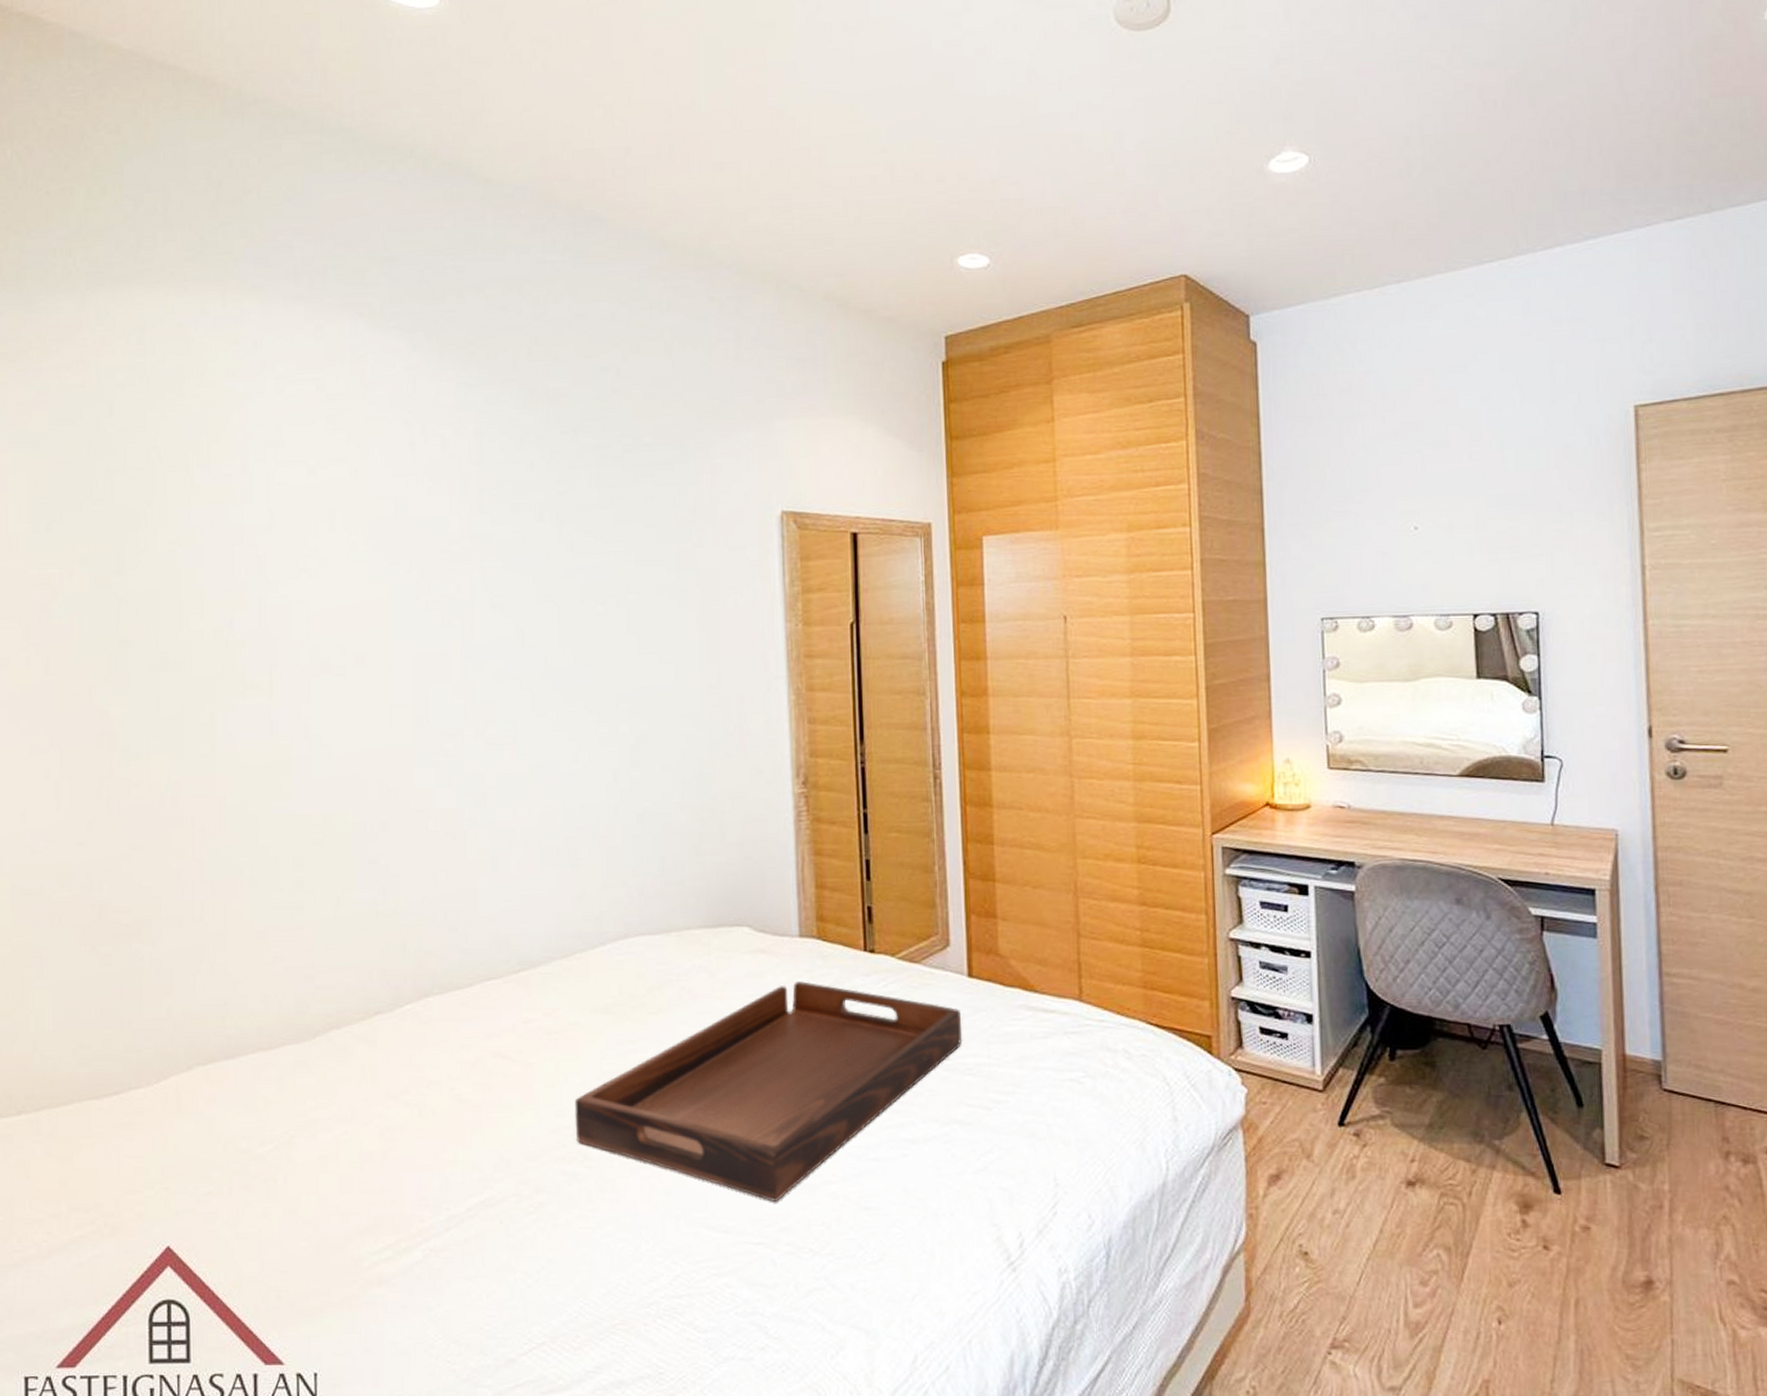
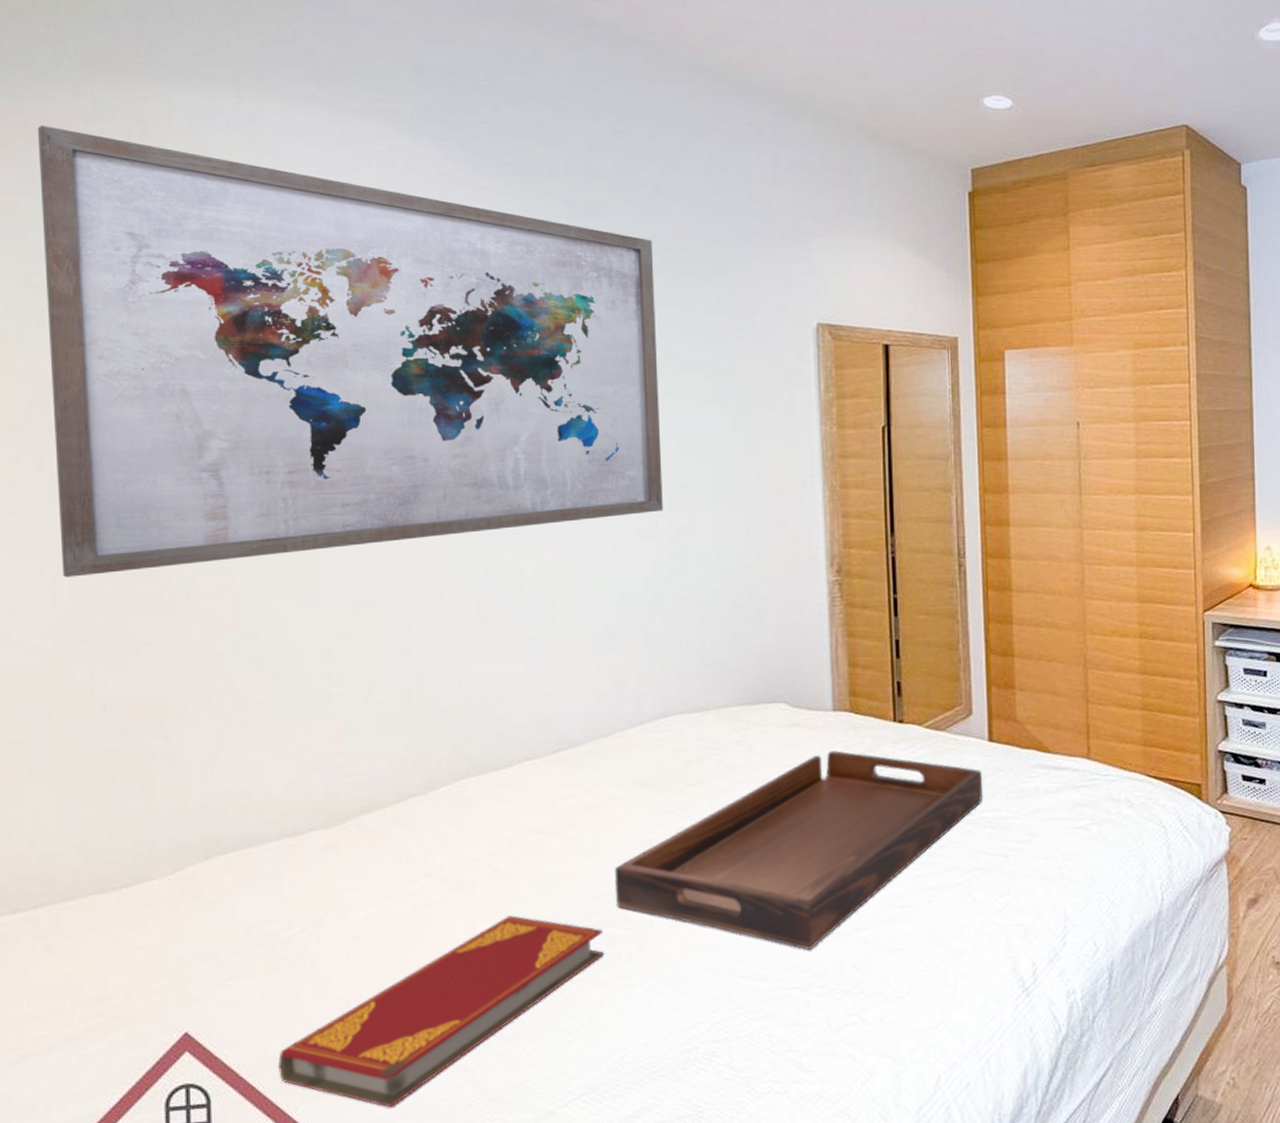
wall art: none [49,335,624,781] -> present [37,125,663,578]
hardback book: none [250,1145,563,1341] -> present [277,915,603,1108]

